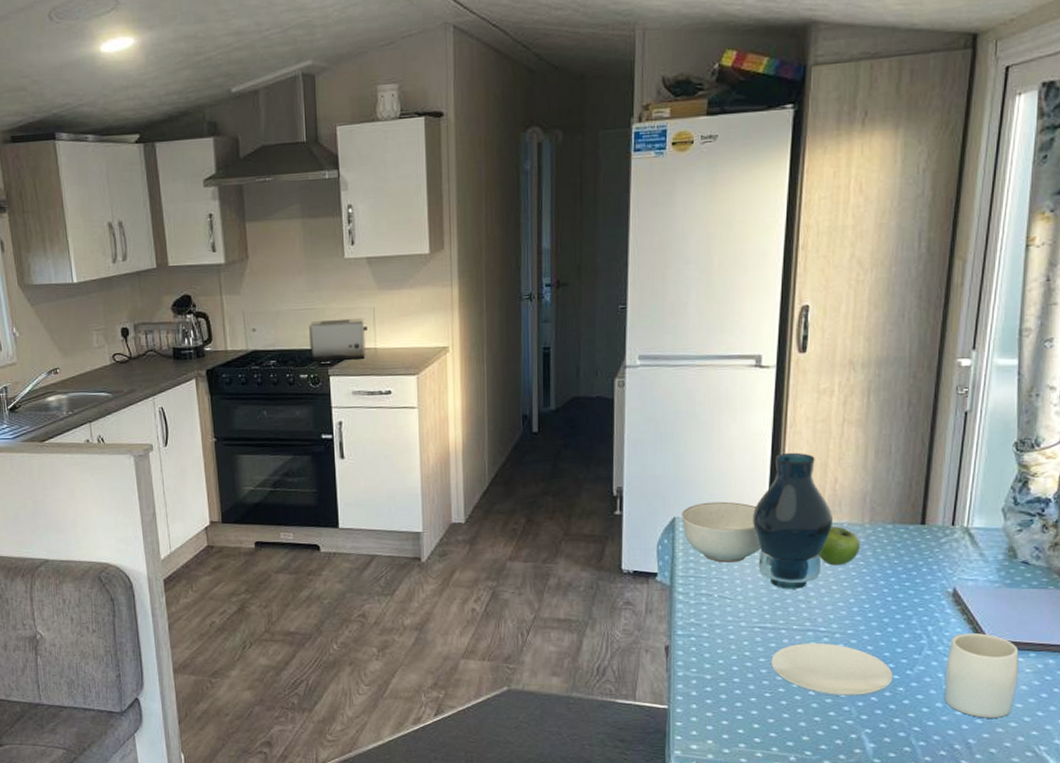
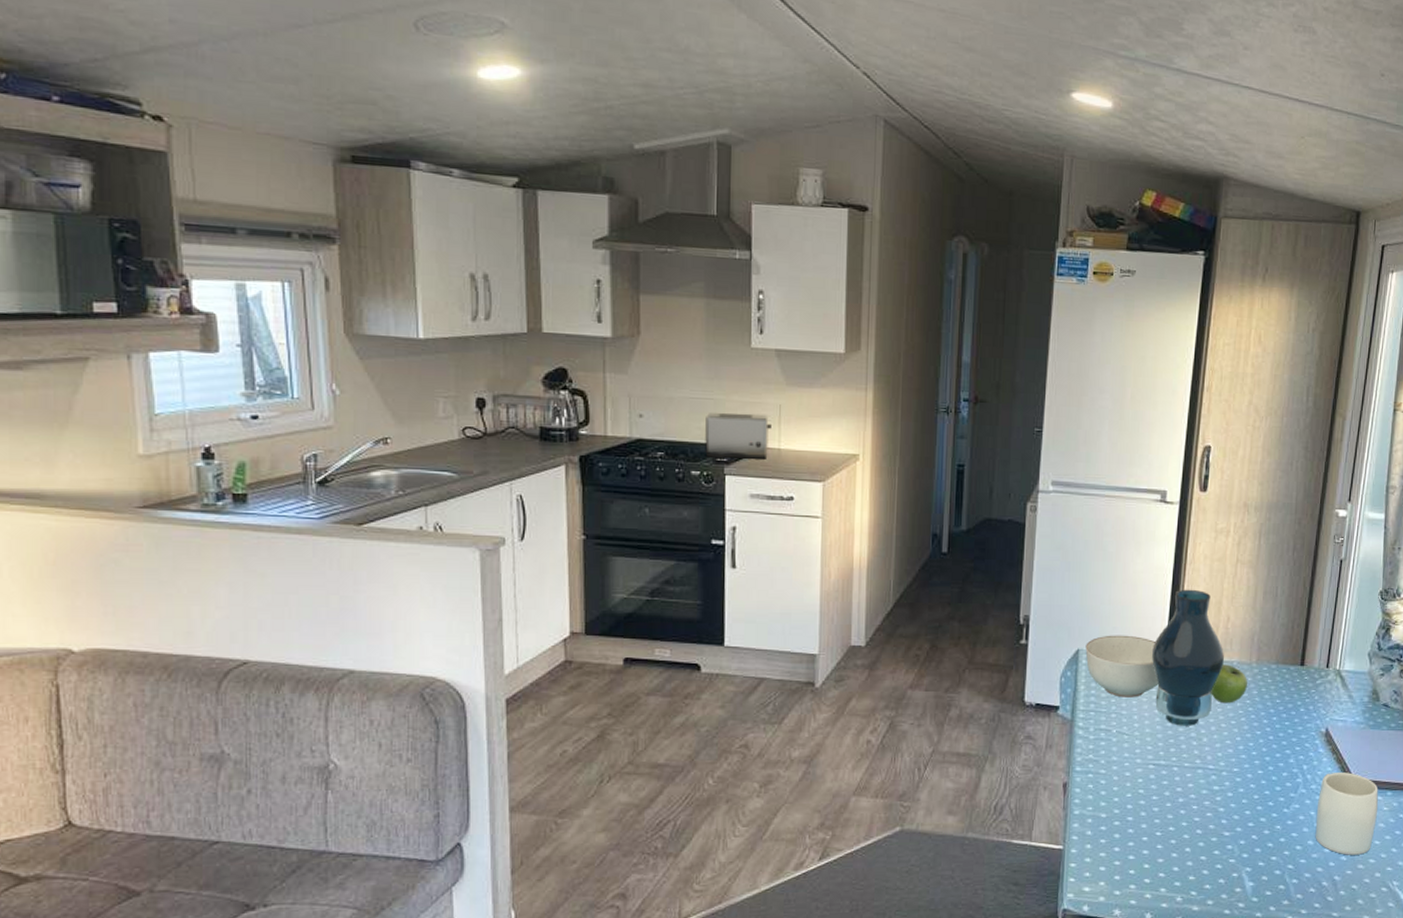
plate: present [771,642,893,697] -> none [1163,780,1272,835]

